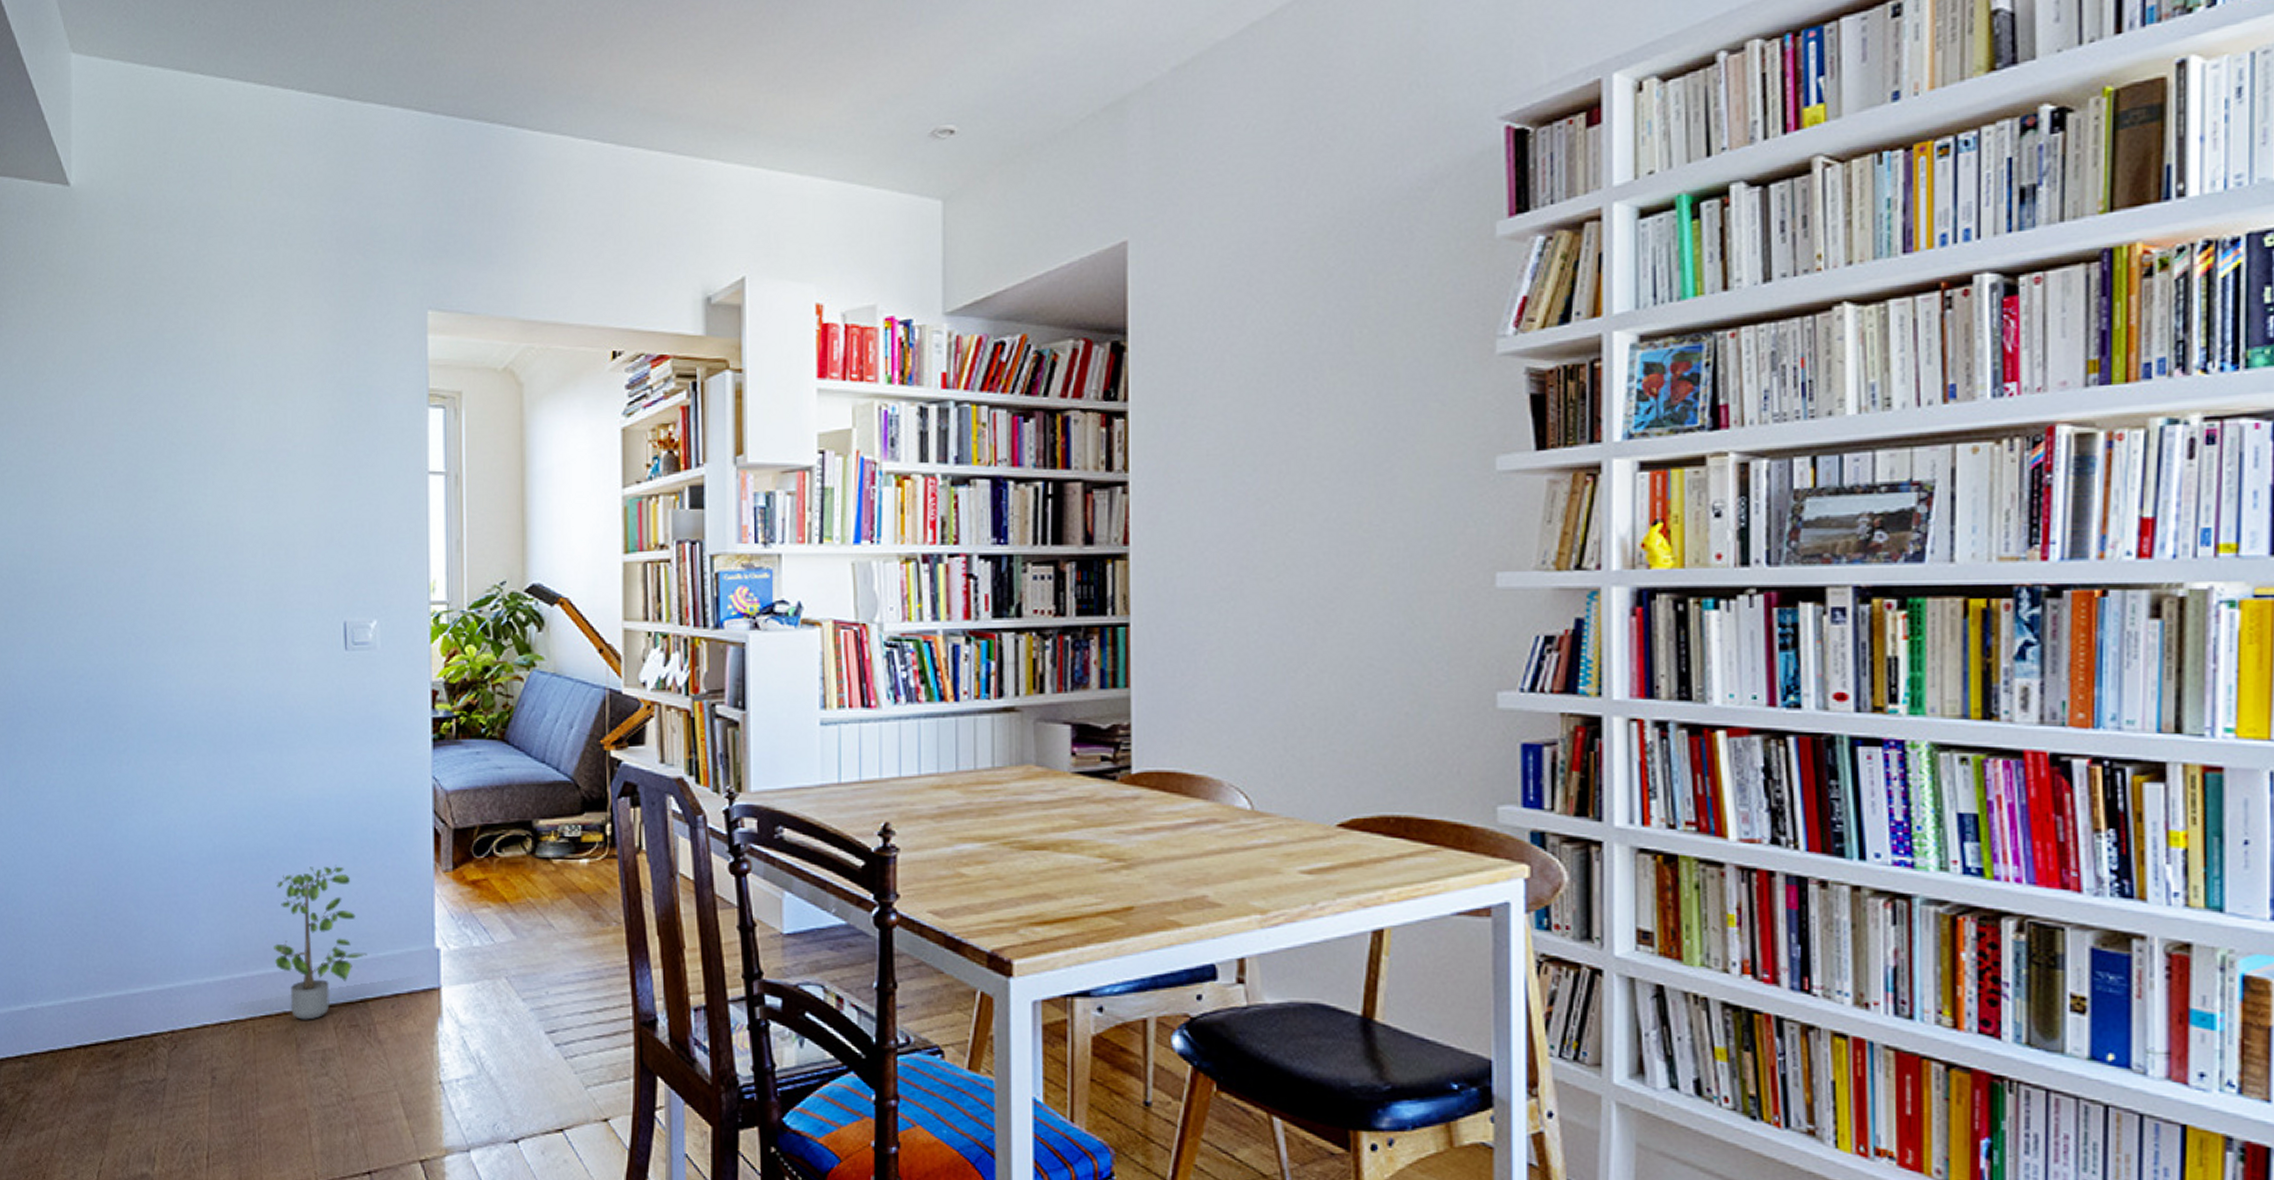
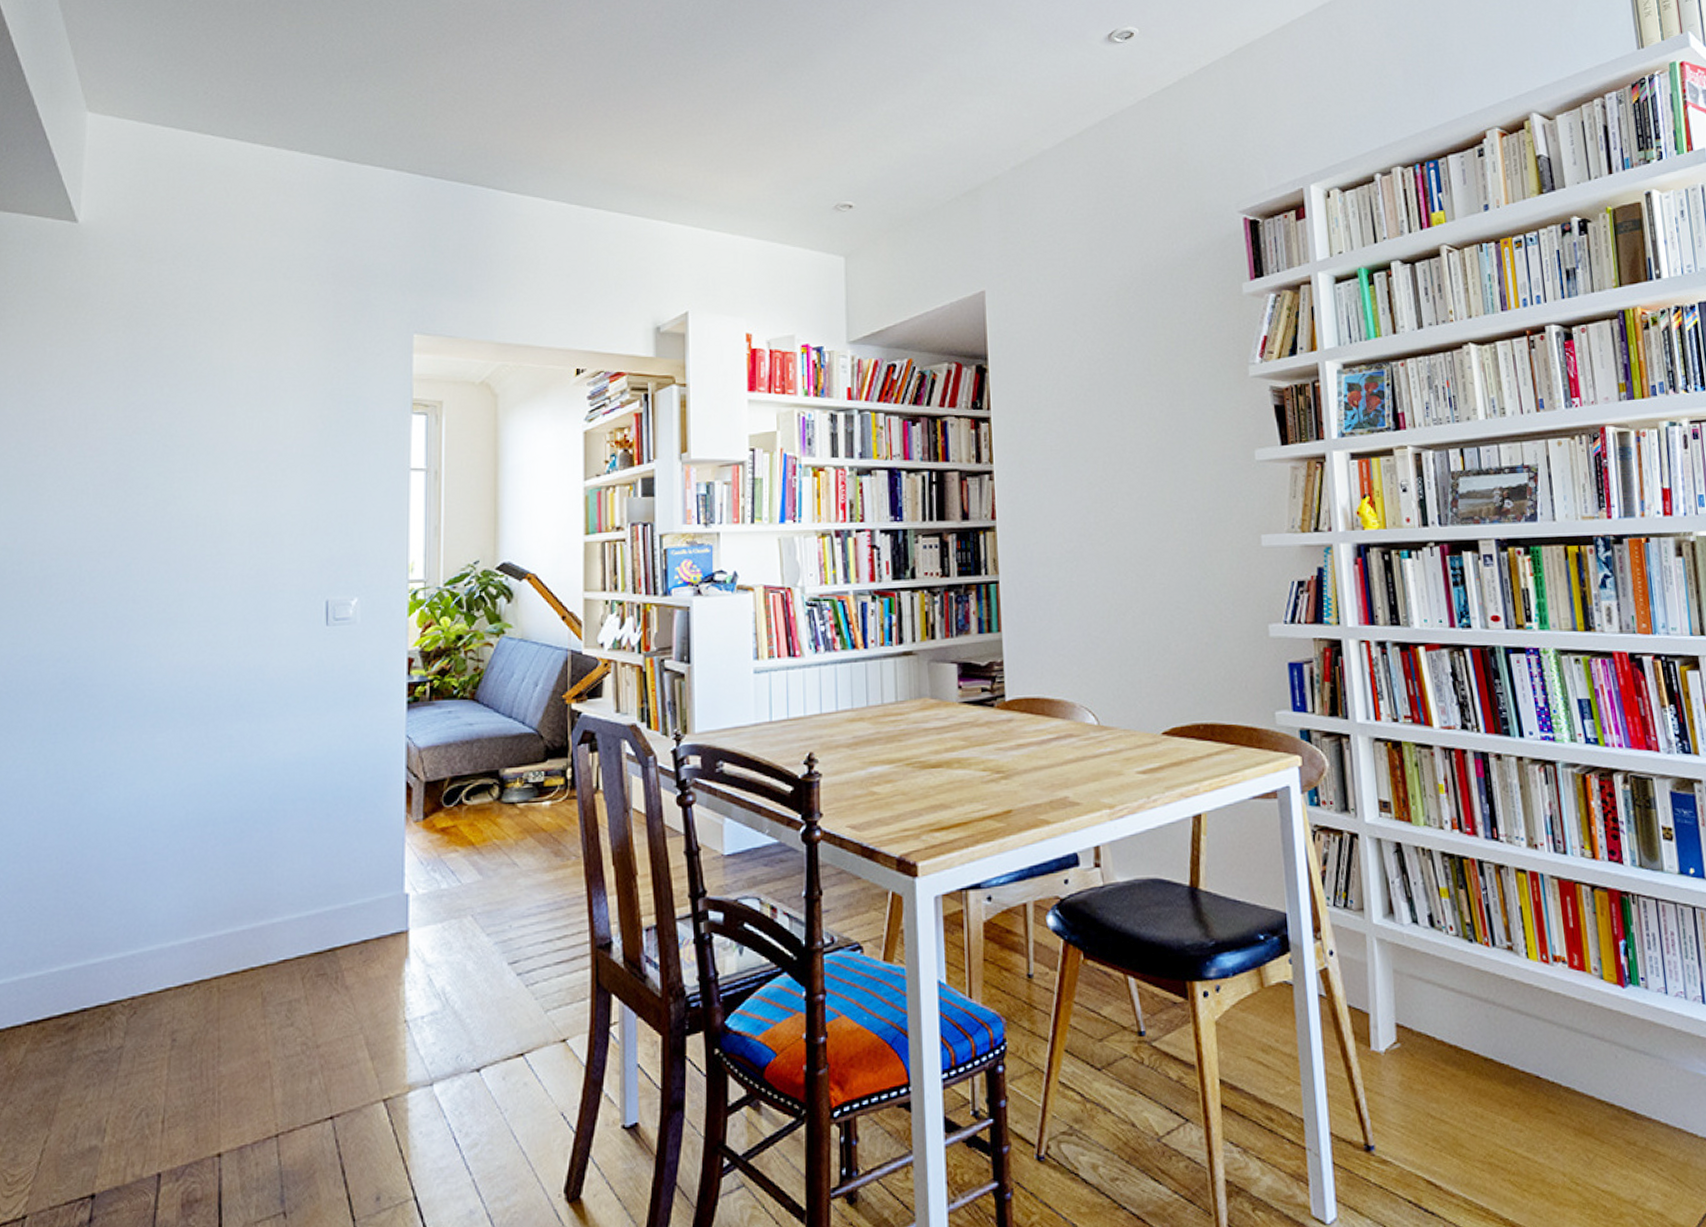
potted plant: present [272,864,368,1020] -> none [242,822,338,974]

